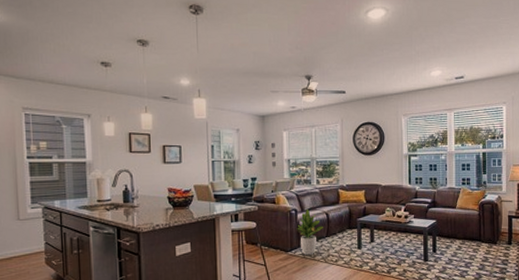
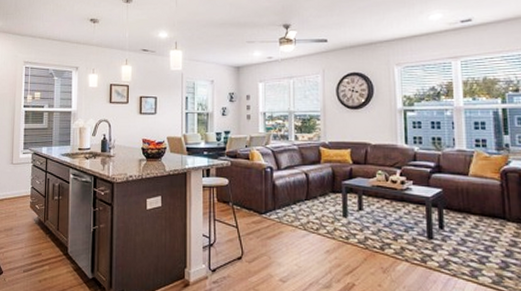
potted plant: present [297,210,324,256] -> none [272,168,303,220]

